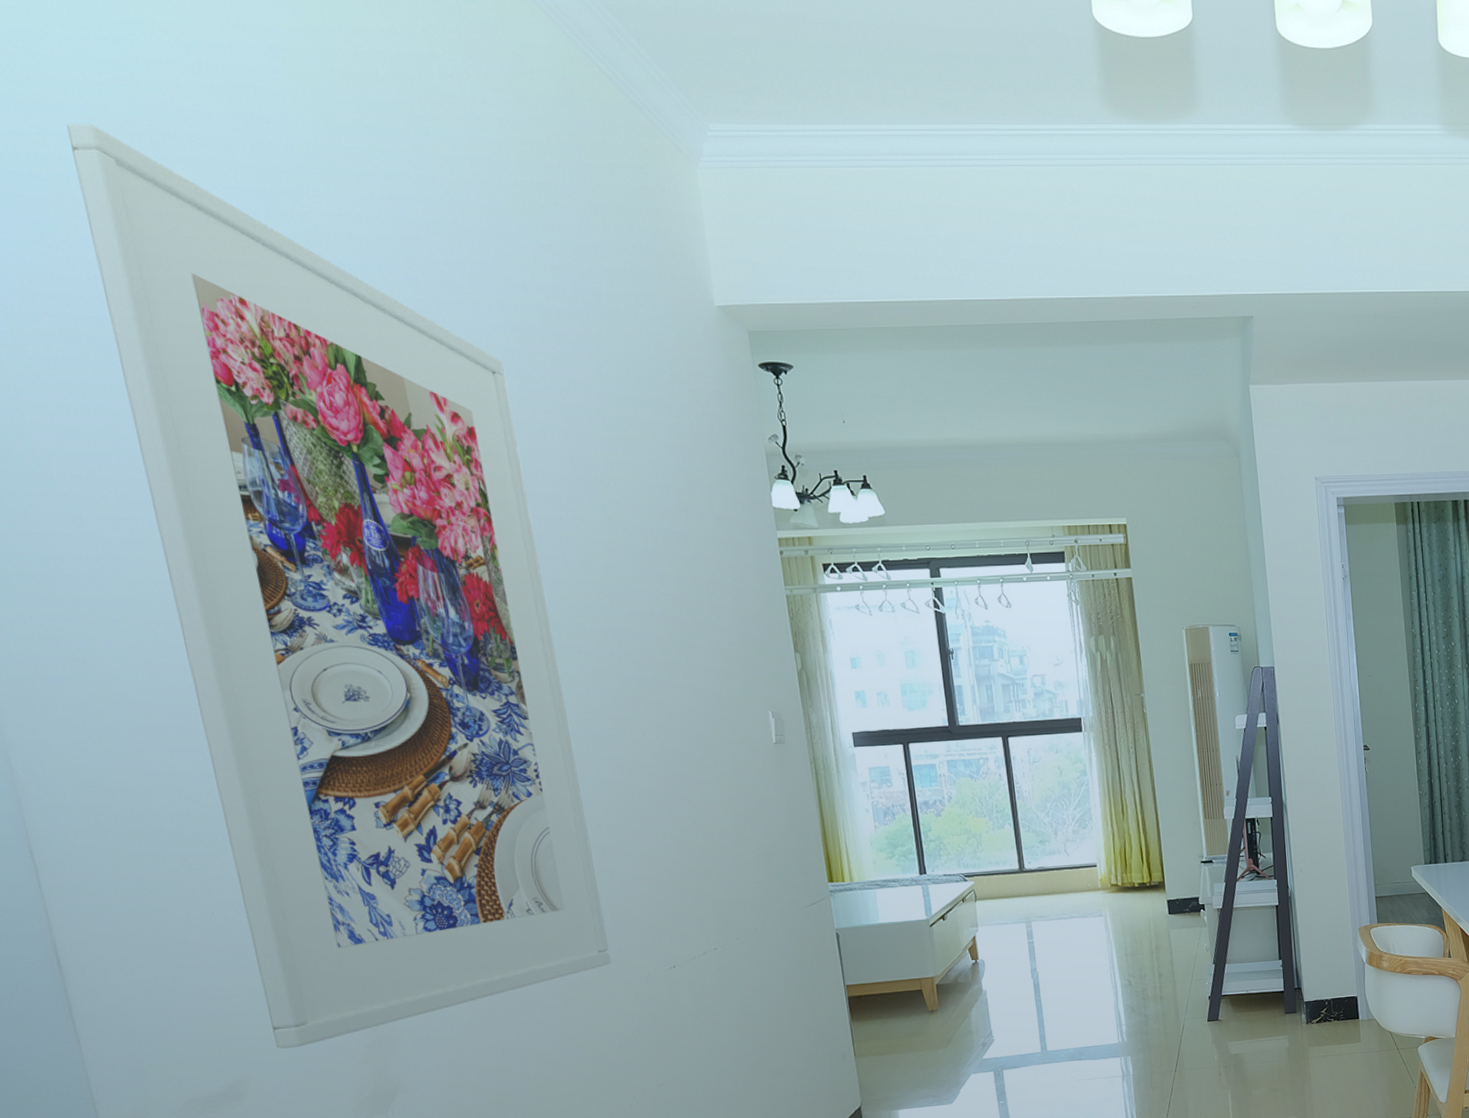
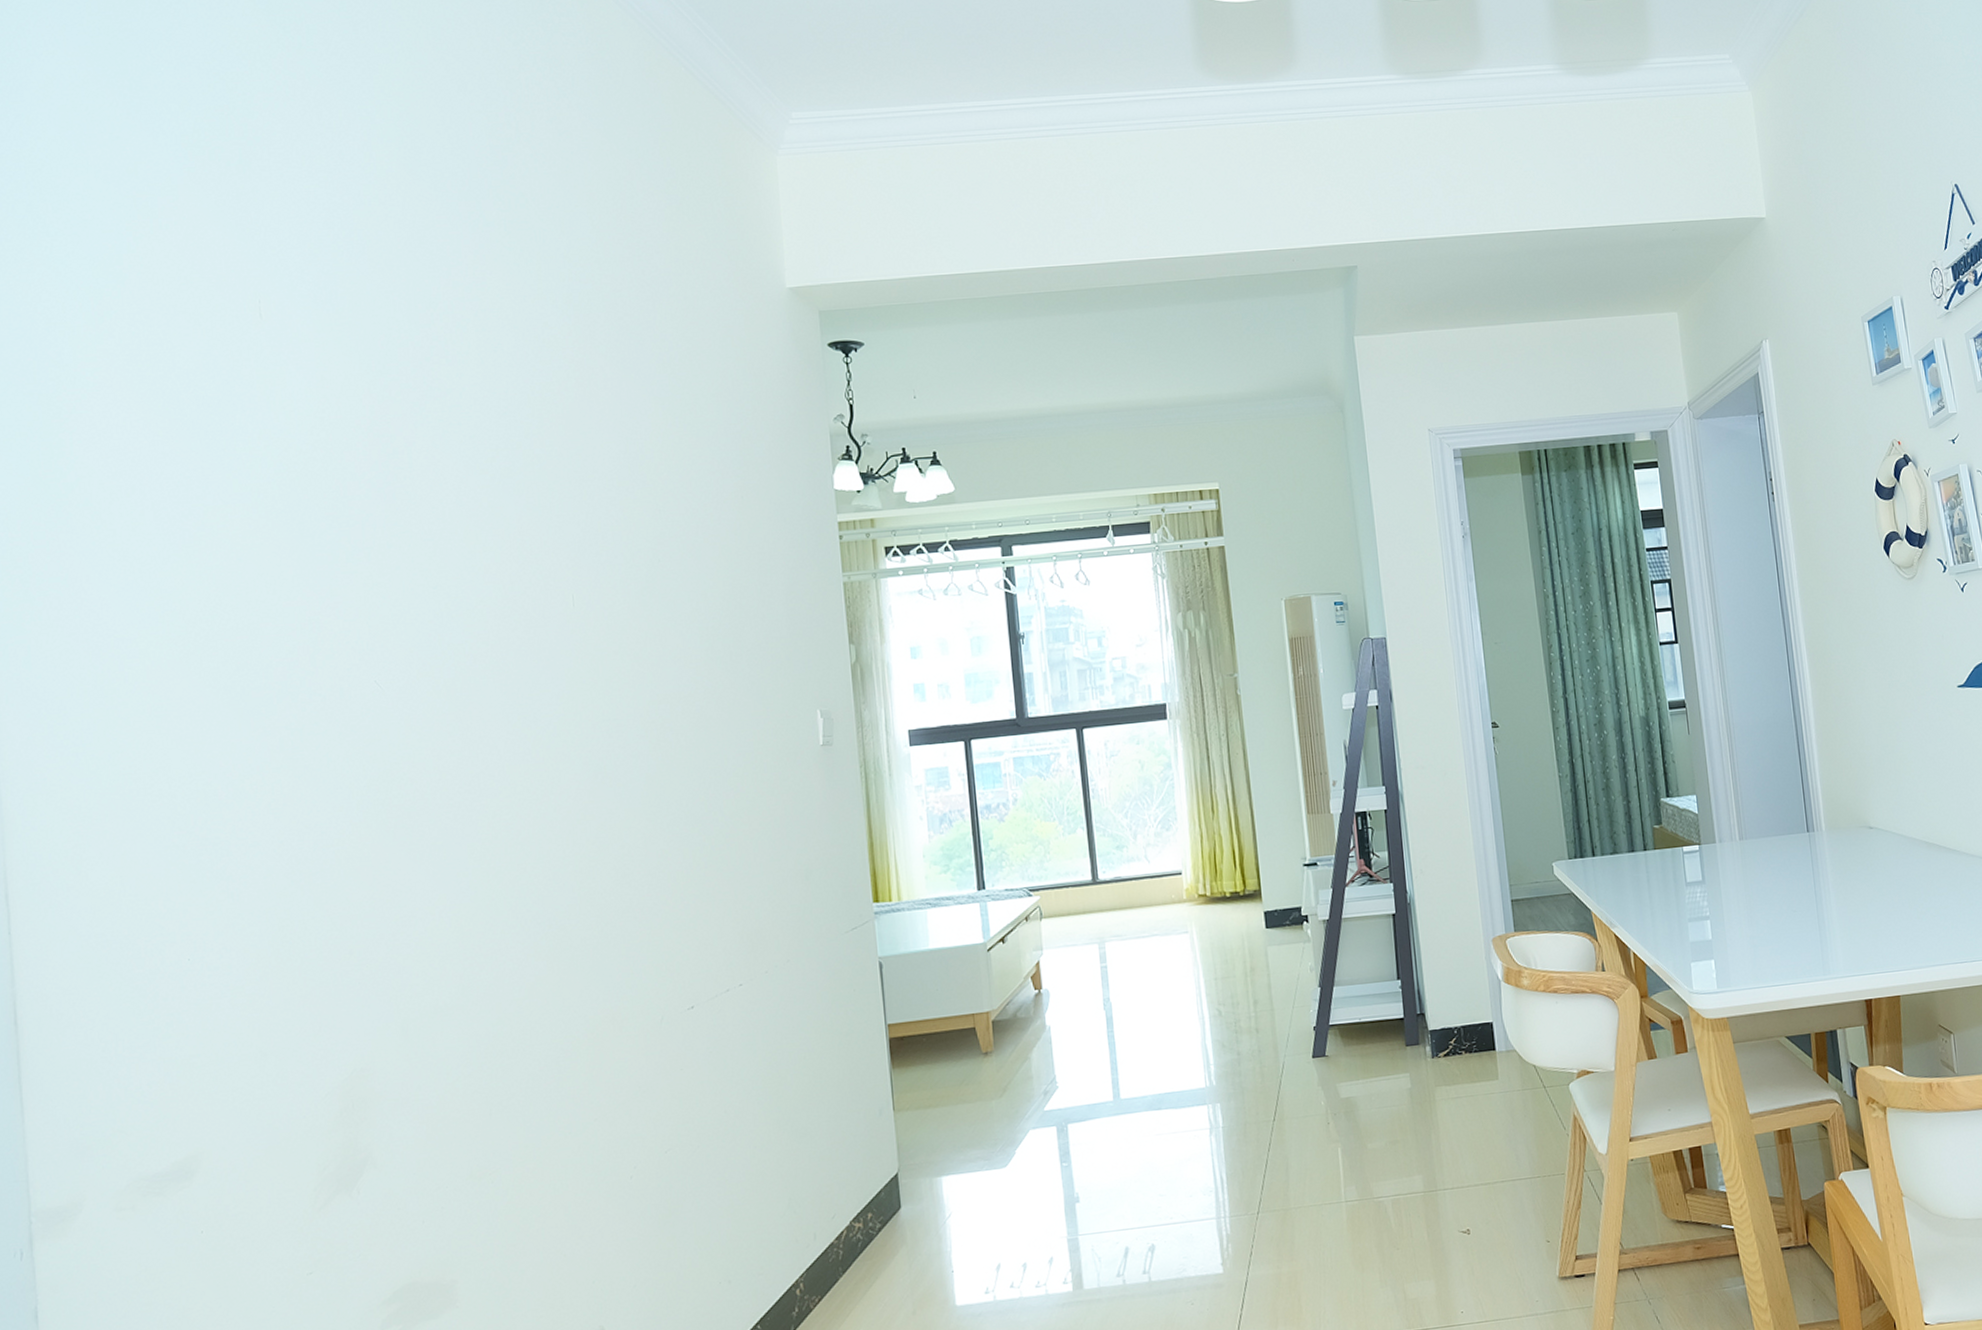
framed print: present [66,123,612,1049] -> none [158,151,622,1116]

